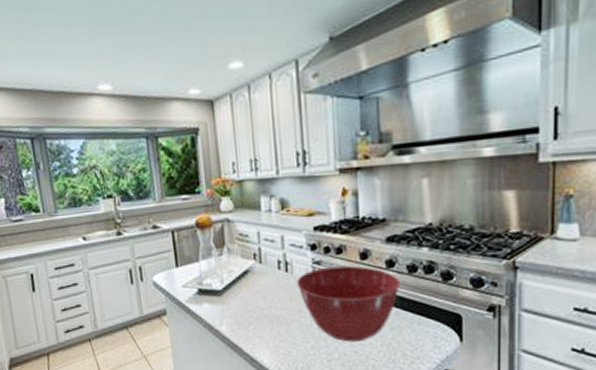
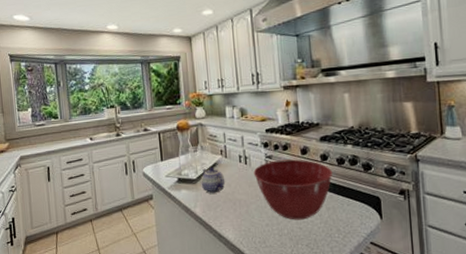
teapot: none [227,274,260,309] -> present [201,166,226,194]

